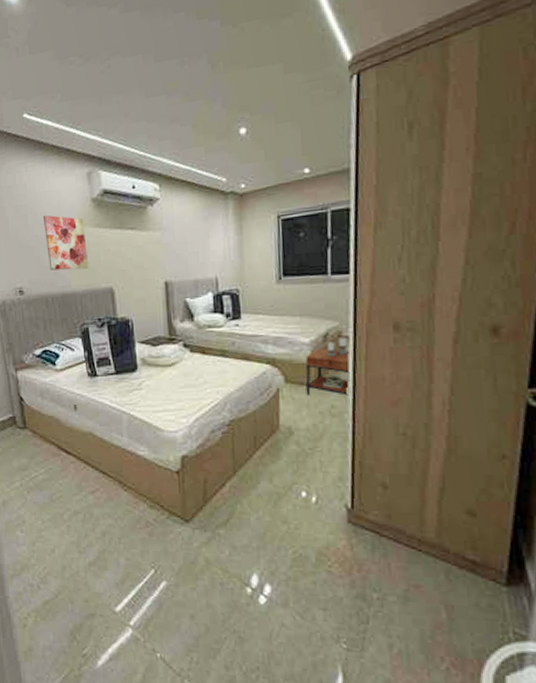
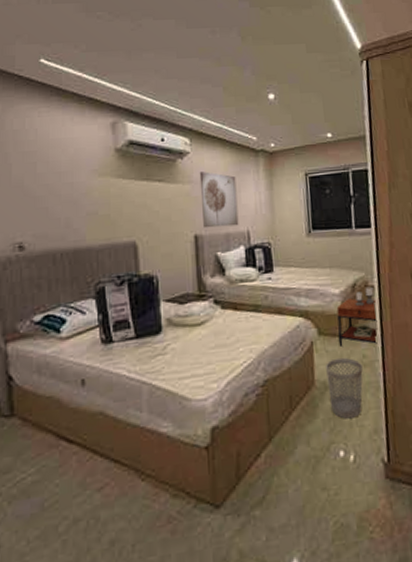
wall art: present [42,215,89,271] -> none [55,163,109,223]
wall art: none [169,218,207,275] -> present [199,171,239,228]
wastebasket: none [291,407,331,464] -> present [326,358,363,419]

